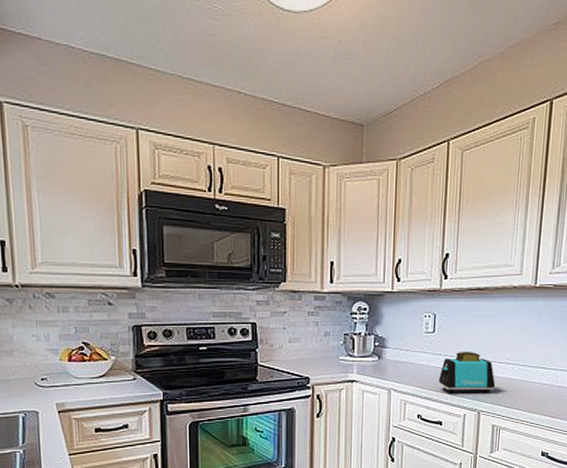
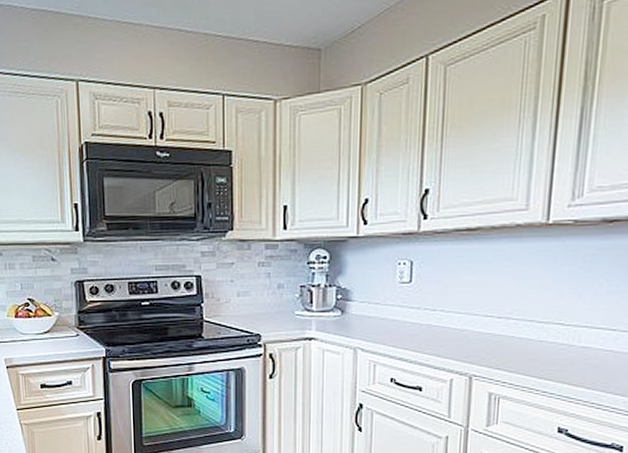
toaster: present [439,351,496,394] -> none [417,303,493,354]

